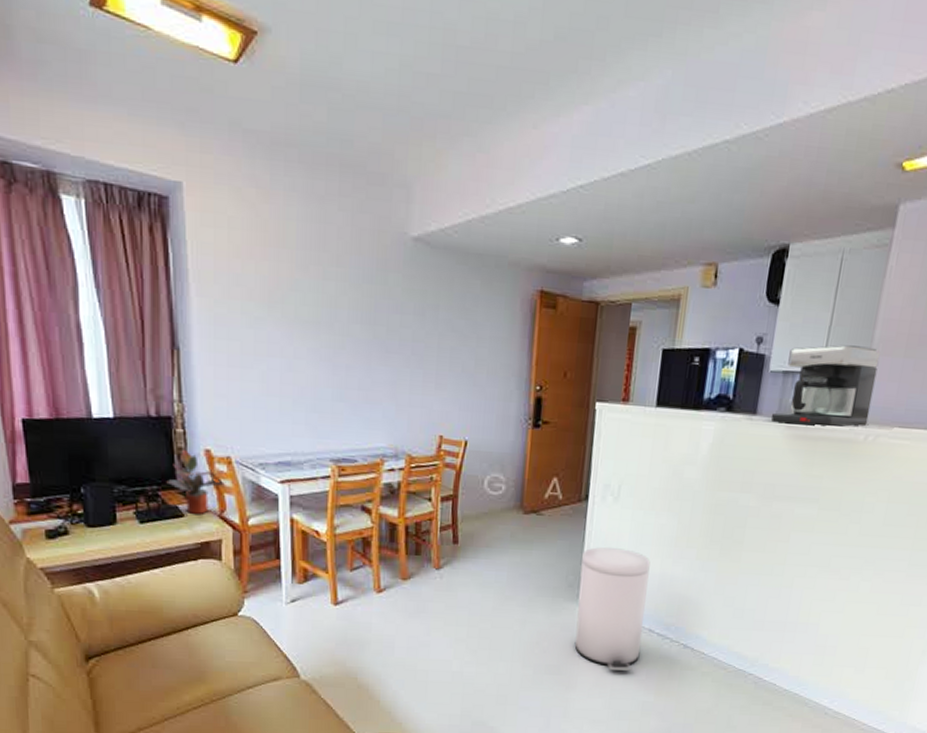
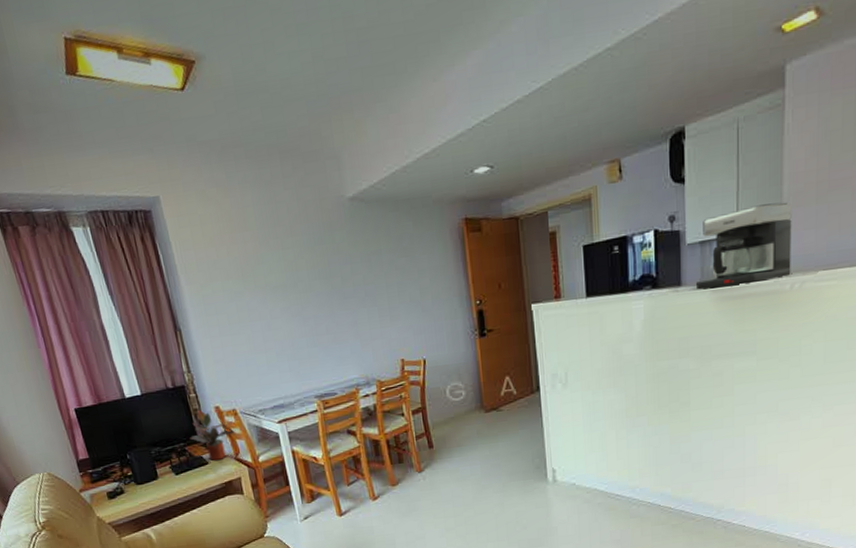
pedal bin: present [574,547,651,671] -> none [543,427,612,536]

